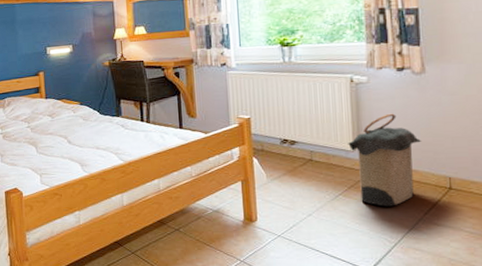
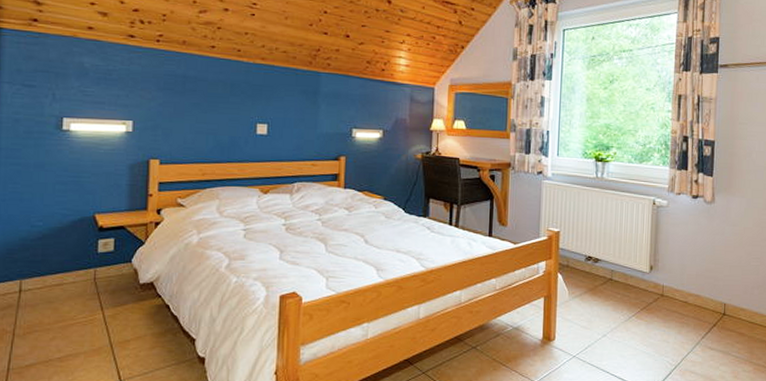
laundry hamper: present [348,113,422,207] -> none [645,238,706,330]

